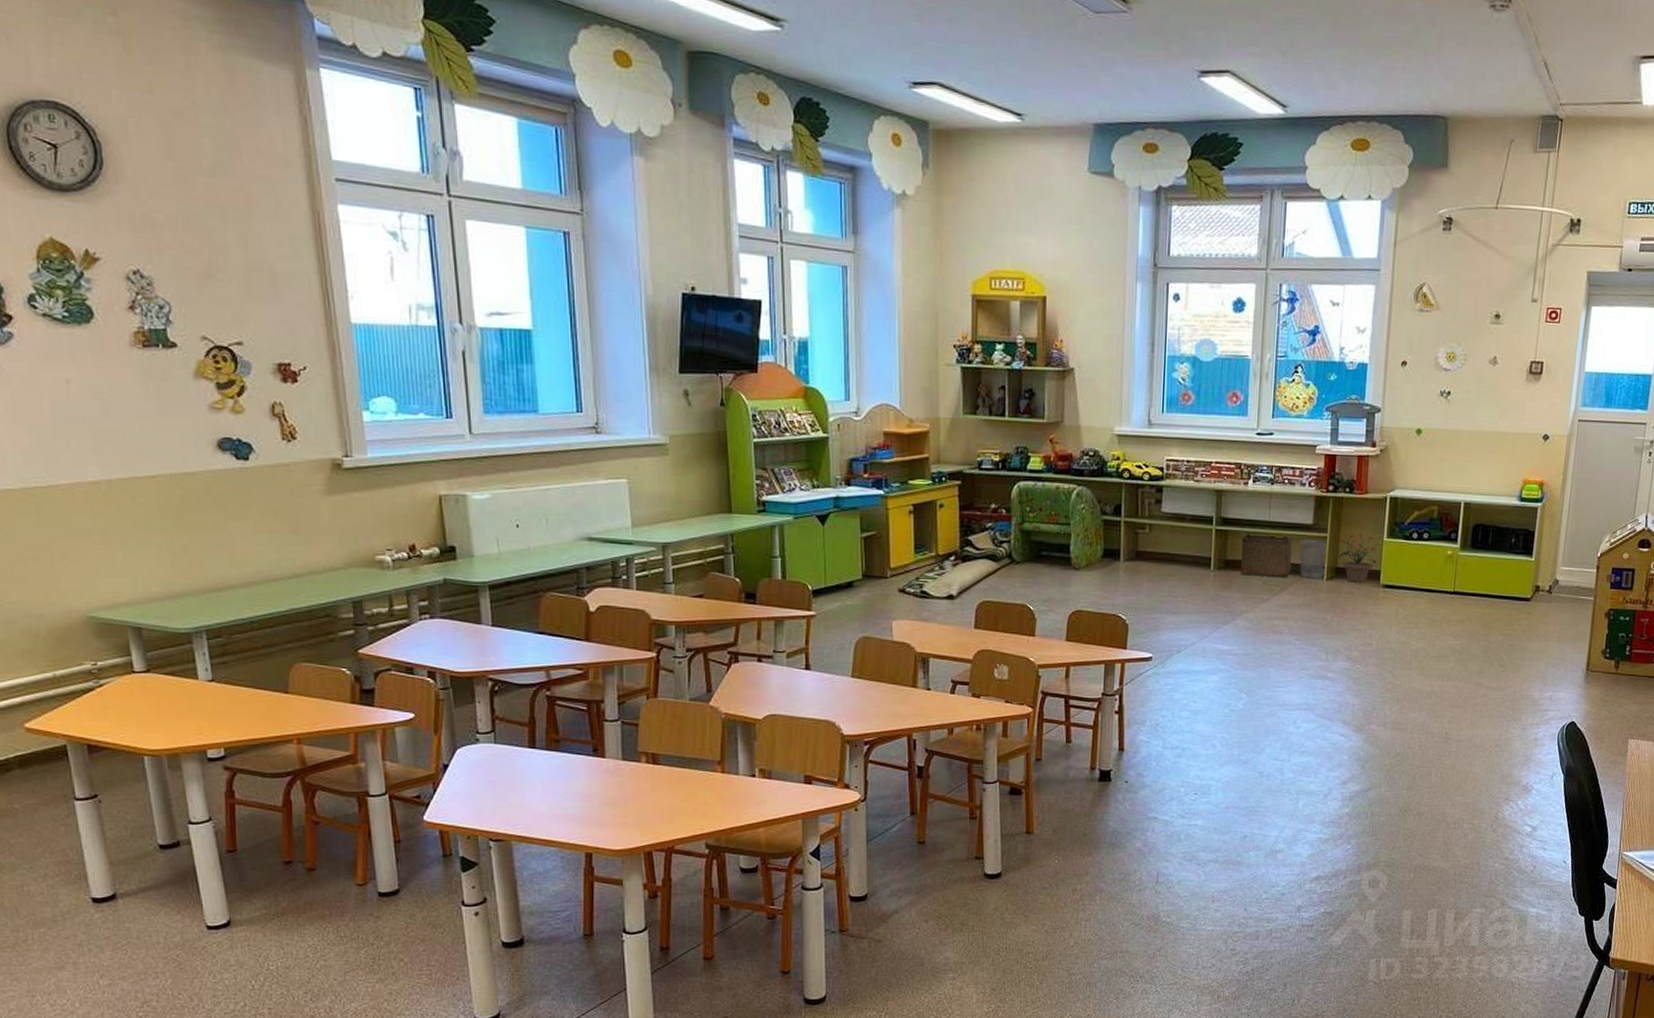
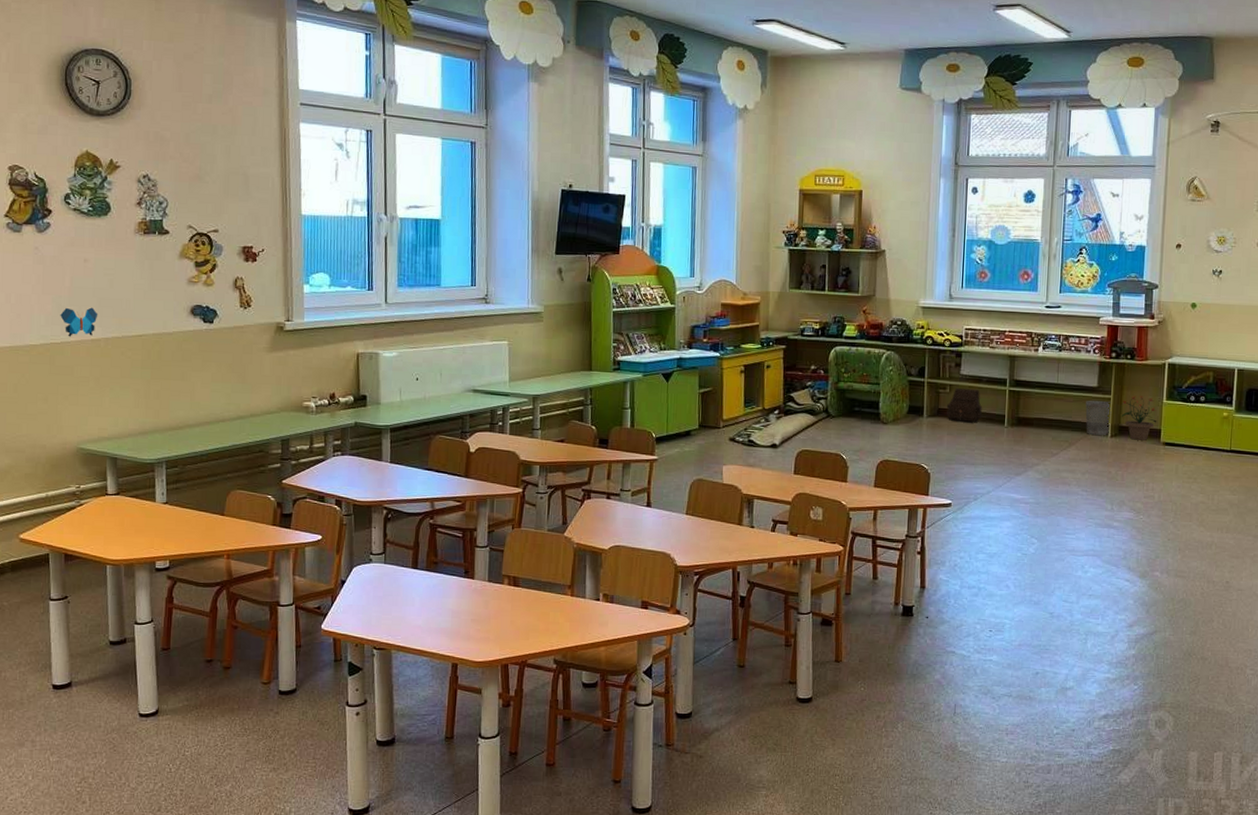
decorative butterfly: none [42,441,94,479] -> present [60,307,98,337]
satchel: none [1145,527,1187,566] -> present [946,387,983,422]
storage bin: present [1240,533,1292,578] -> none [1031,394,1079,435]

